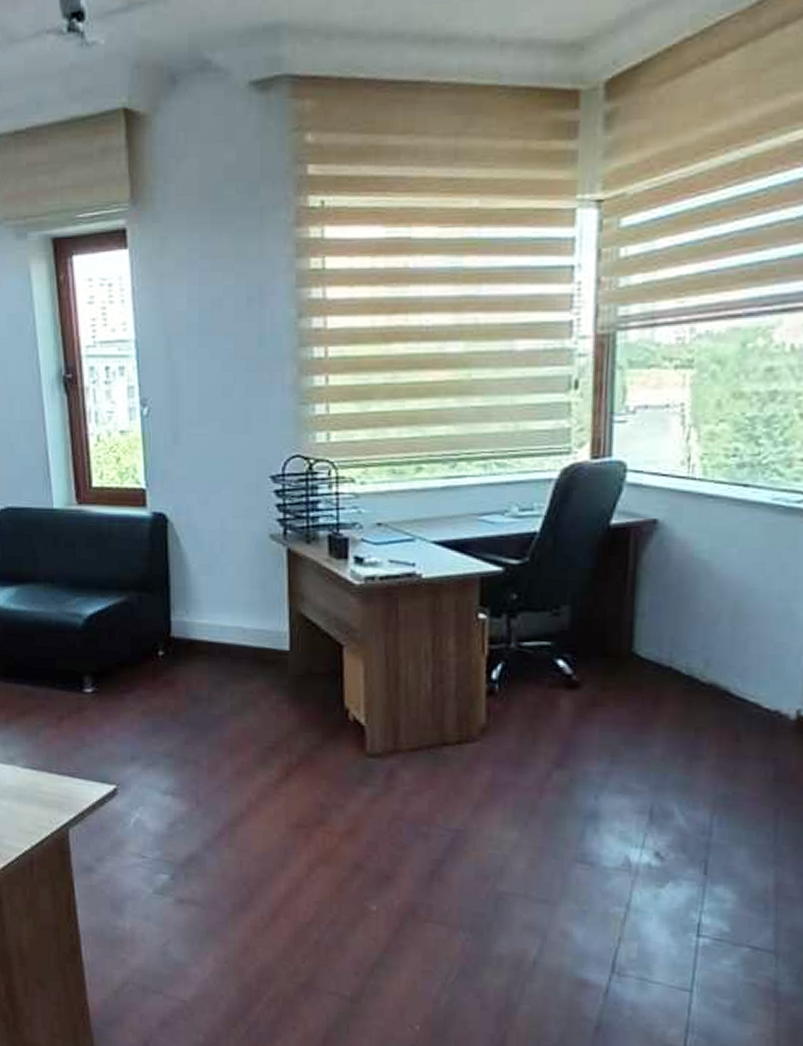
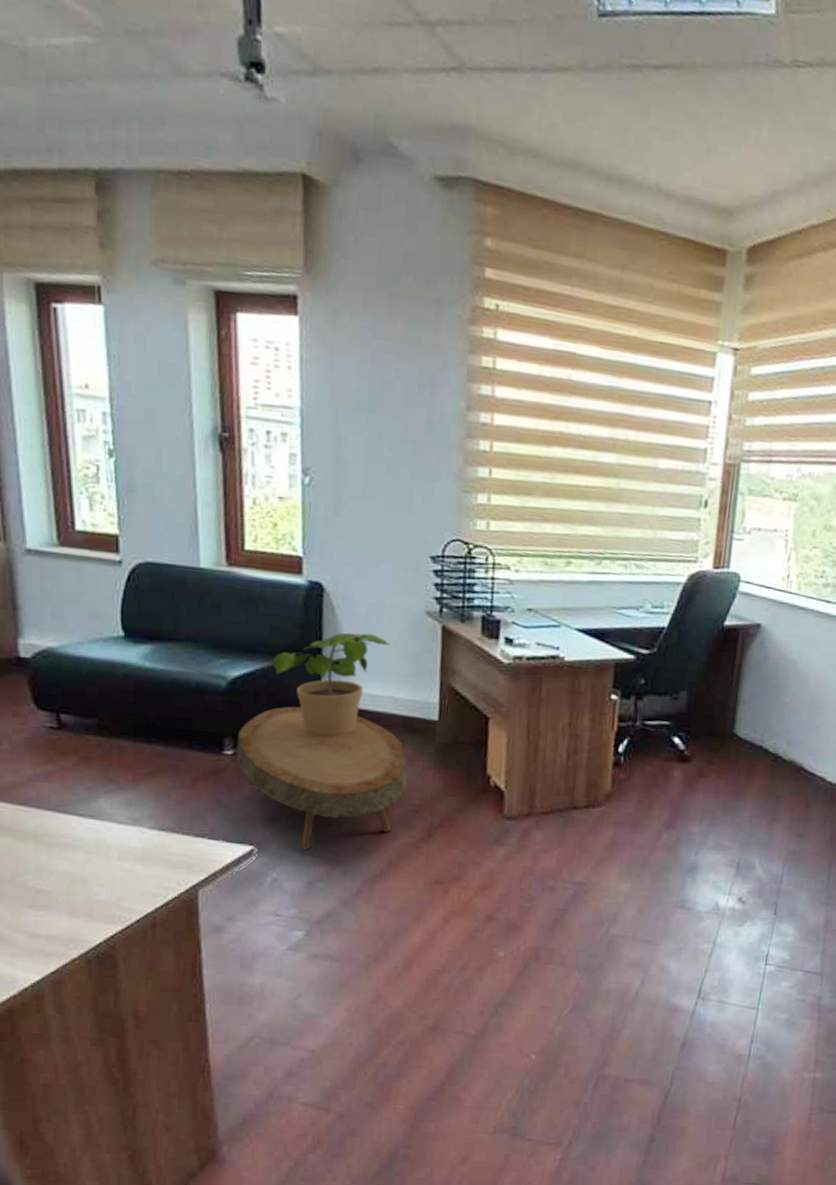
coffee table: none [95,641,261,790] -> present [236,706,408,850]
potted plant: none [125,562,236,672] -> present [273,632,390,737]

